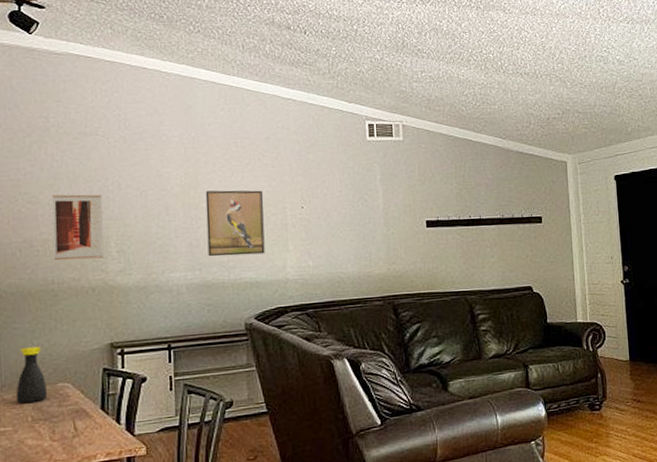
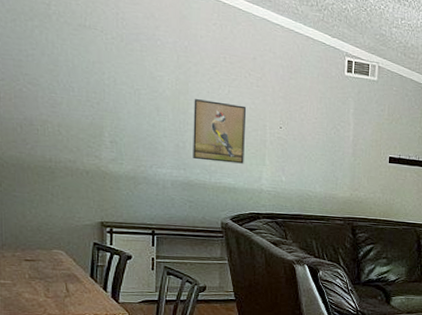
bottle: present [15,347,48,403] -> none [15,214,44,263]
wall art: present [52,194,104,261] -> none [51,80,98,146]

